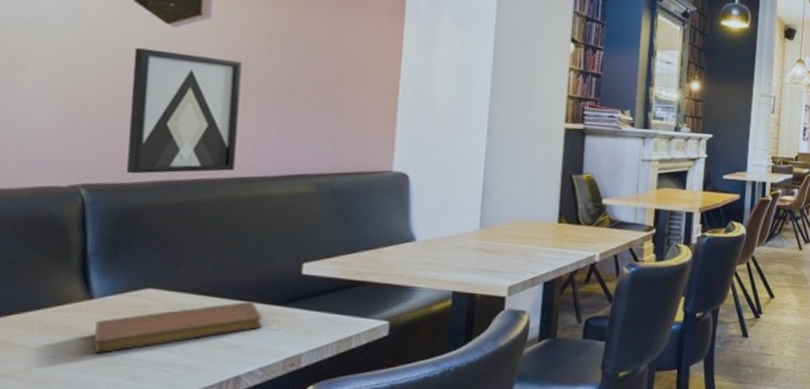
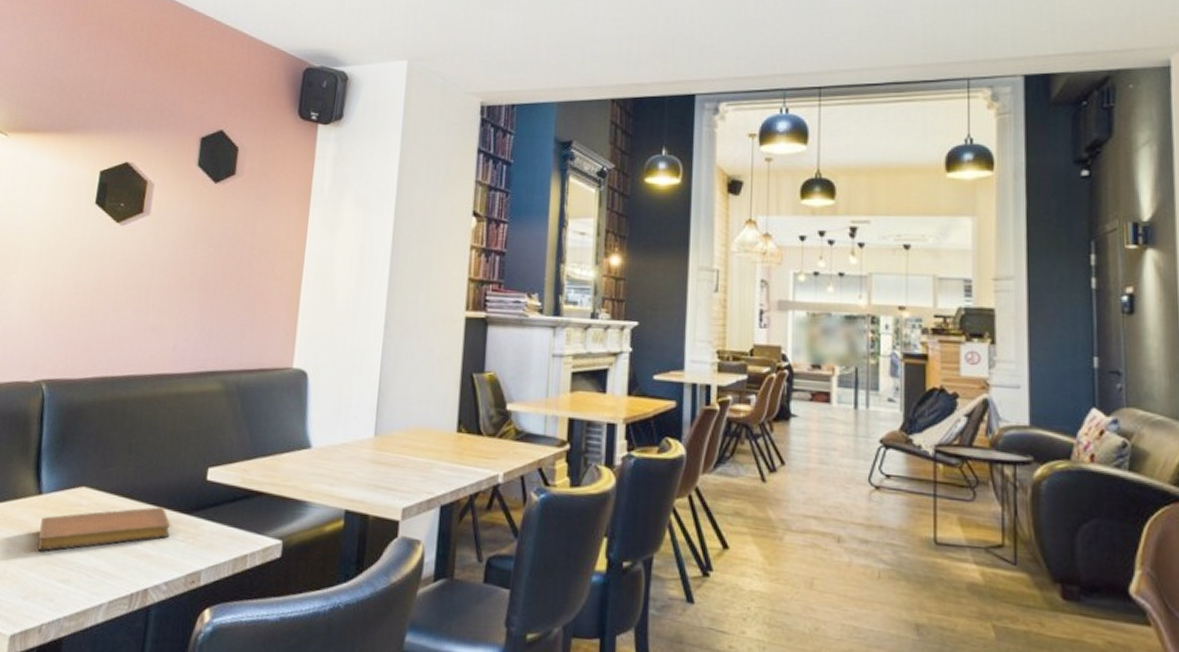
wall art: present [125,48,242,174] -> none [76,248,171,370]

